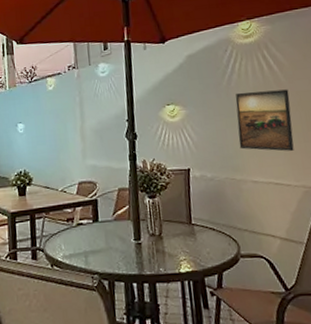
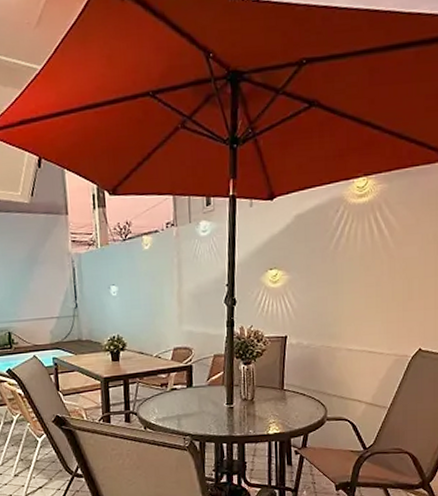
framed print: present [235,89,294,151] -> none [338,256,396,320]

